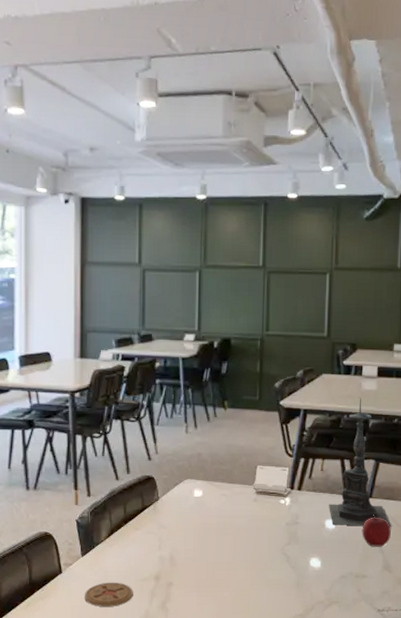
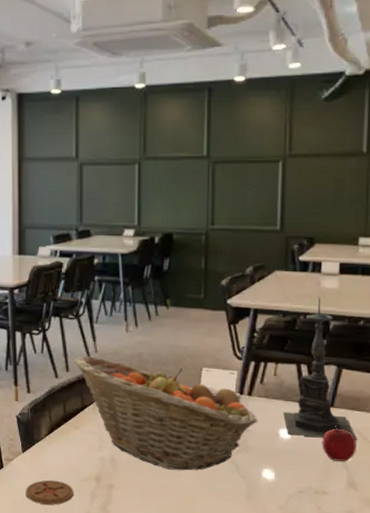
fruit basket: none [135,458,307,564] -> present [74,356,258,470]

